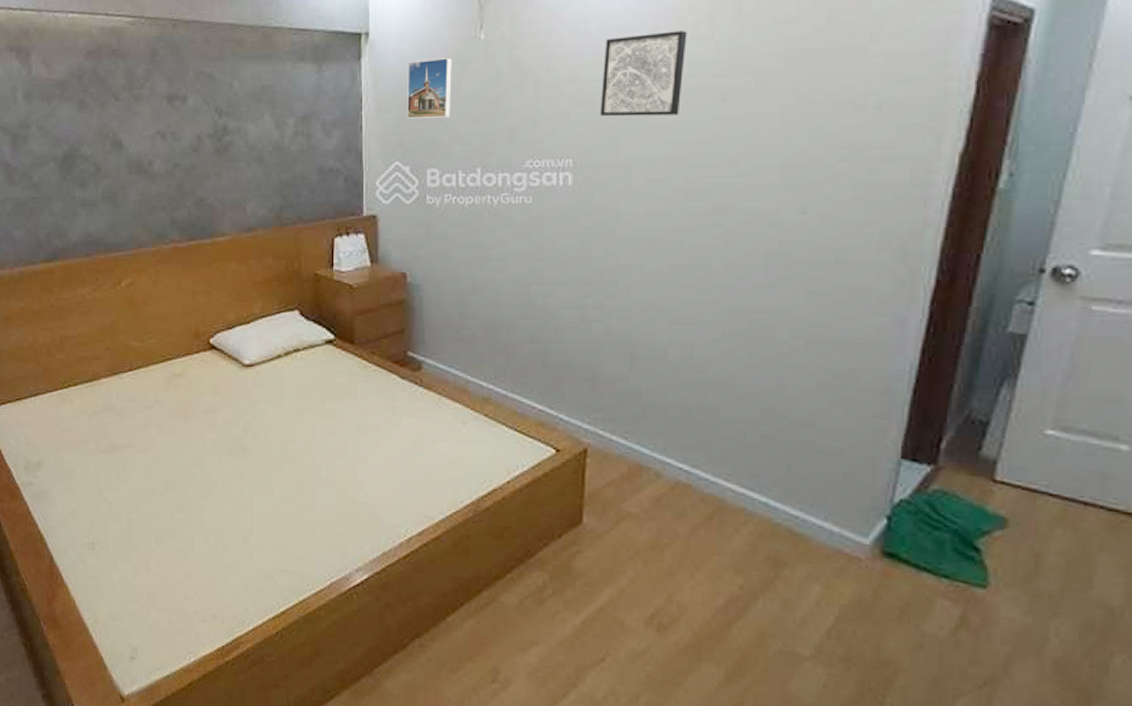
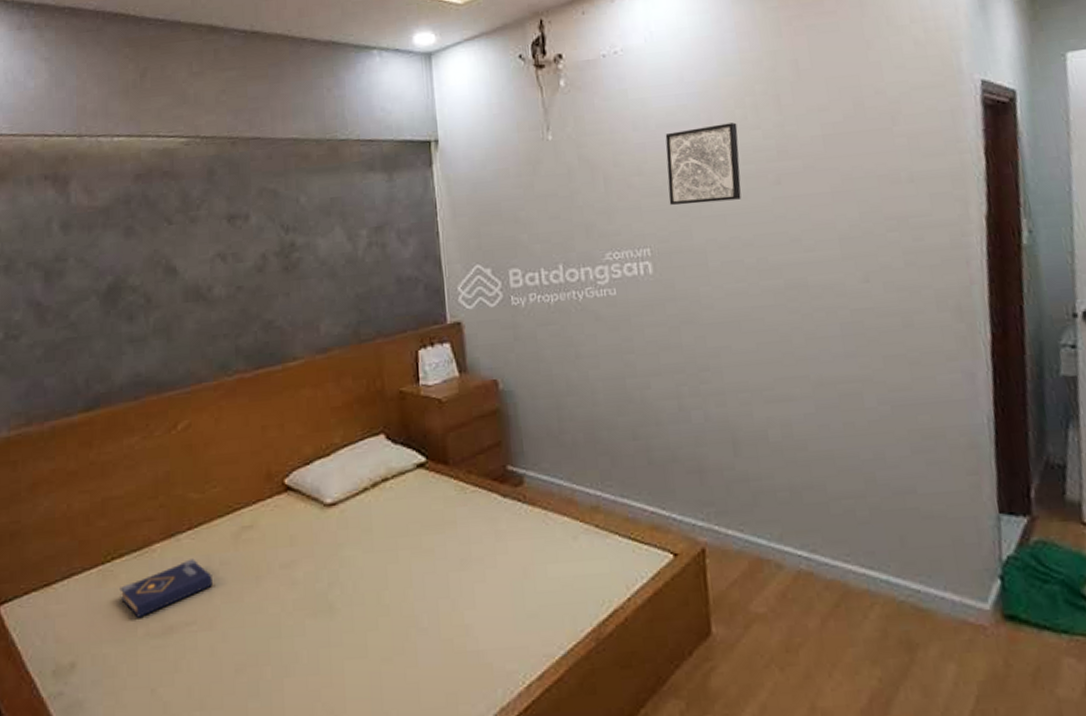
book: none [75,394,148,435] -> present [119,559,212,618]
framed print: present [407,58,452,119] -> none [479,159,527,221]

